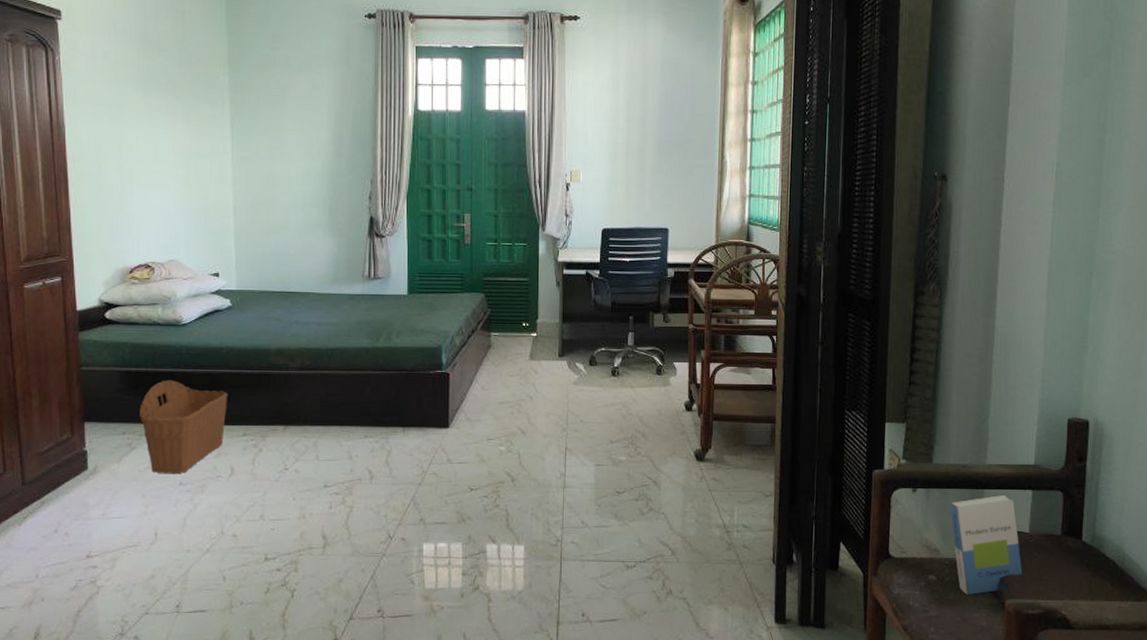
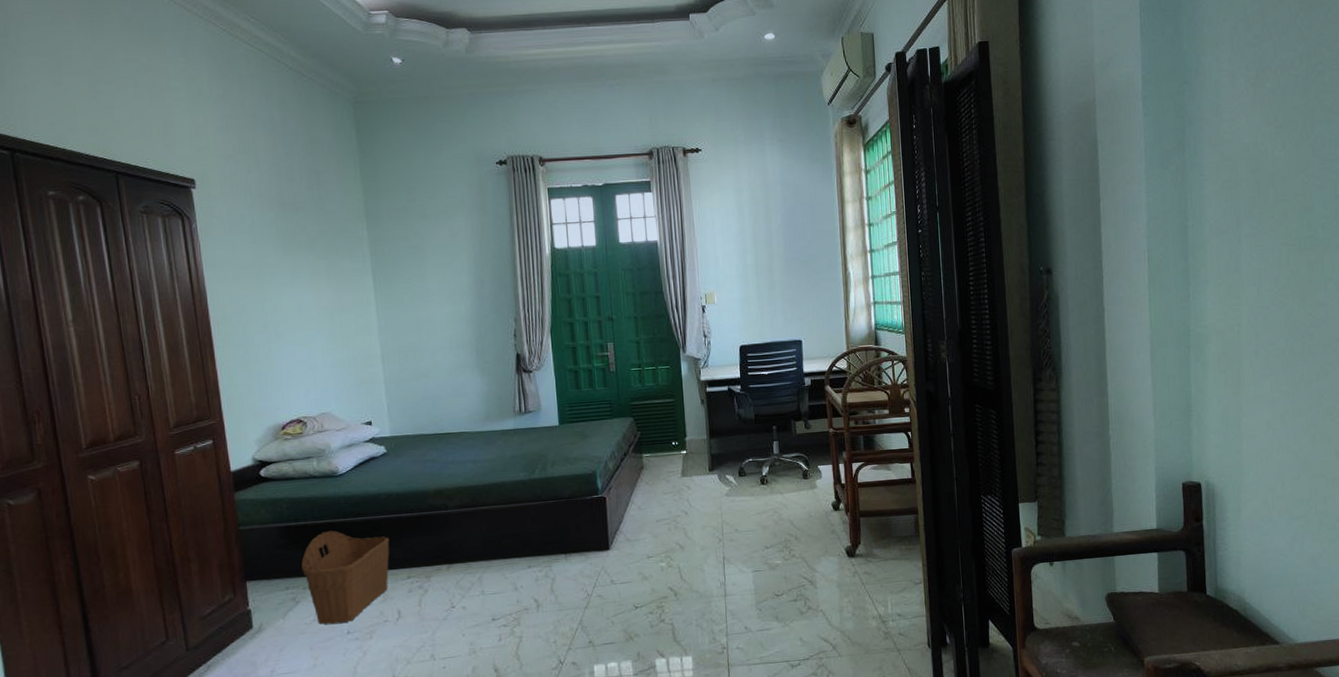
book: present [949,494,1024,595] -> none [1084,559,1158,657]

